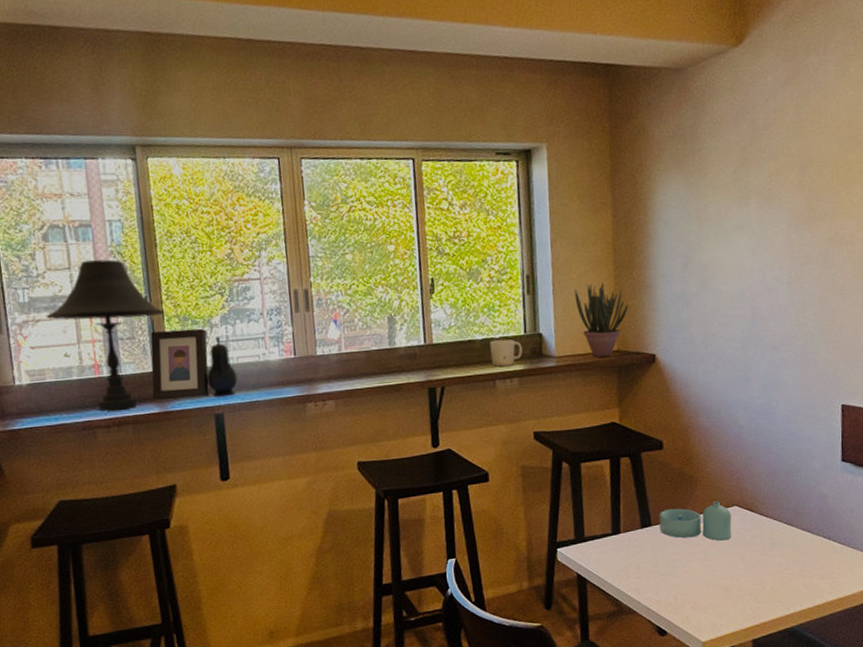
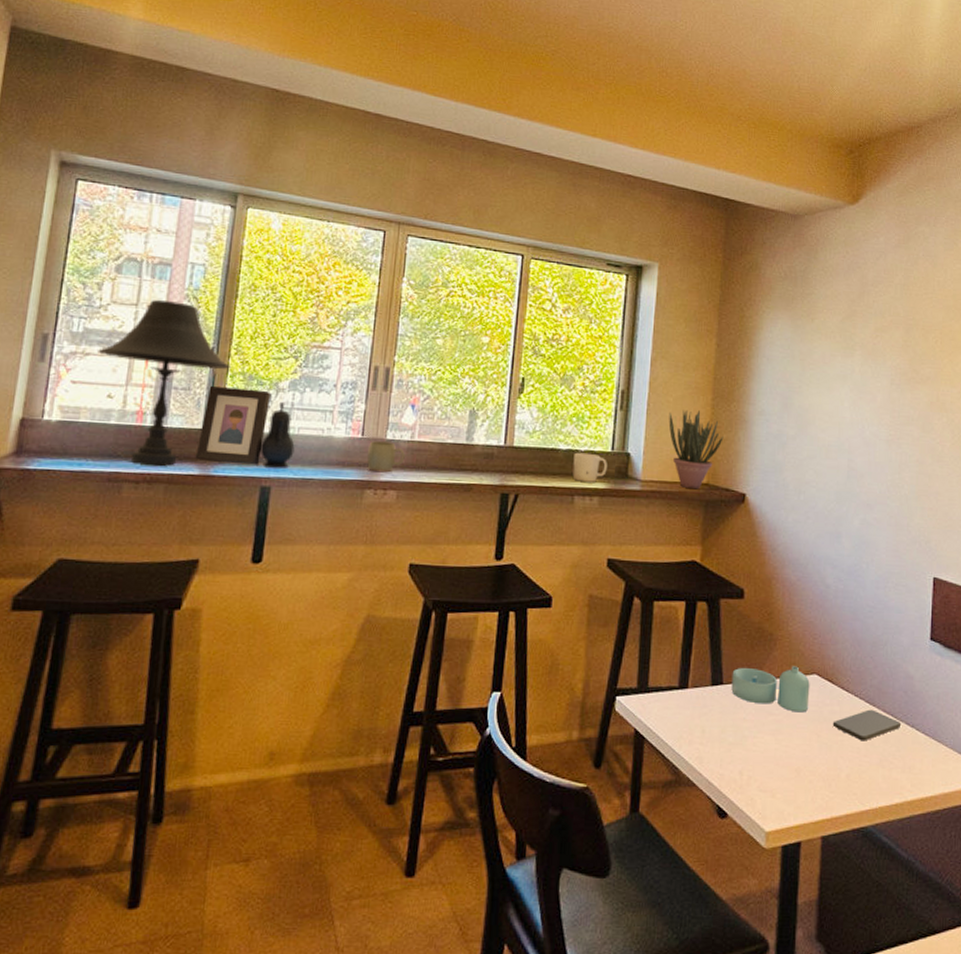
mug: none [302,357,337,387] -> present [367,441,405,473]
smartphone: none [755,529,819,557] -> present [832,709,902,741]

